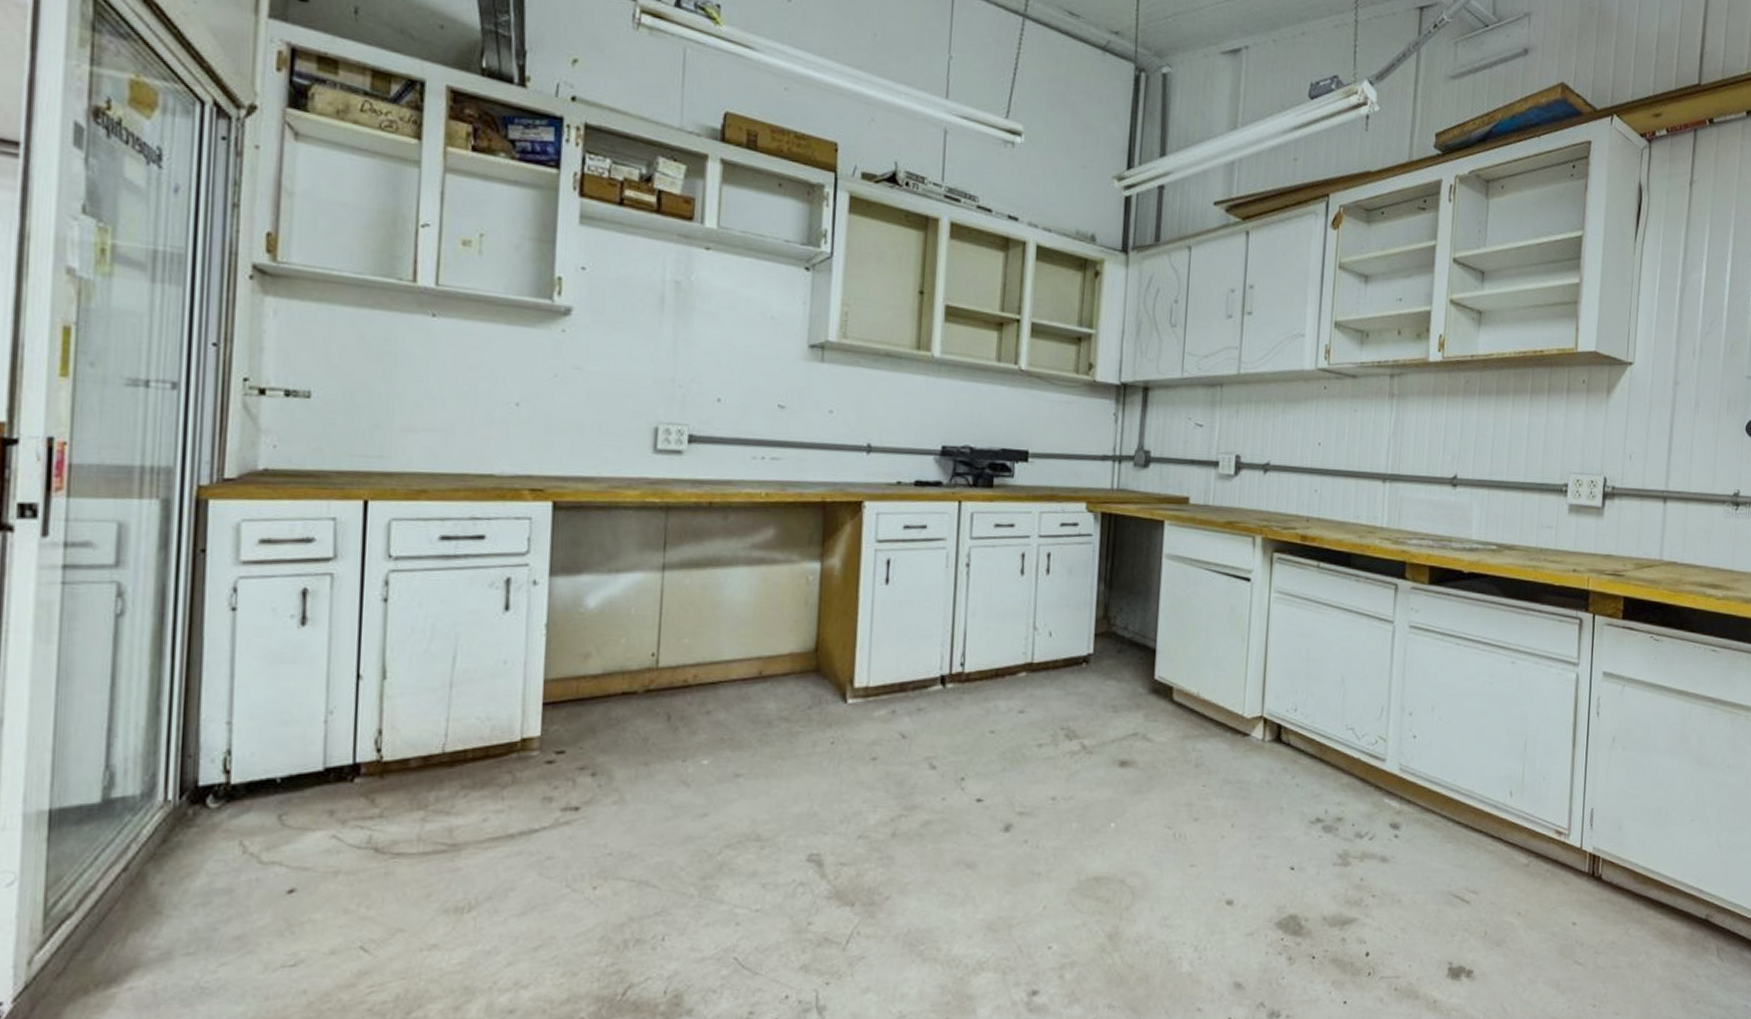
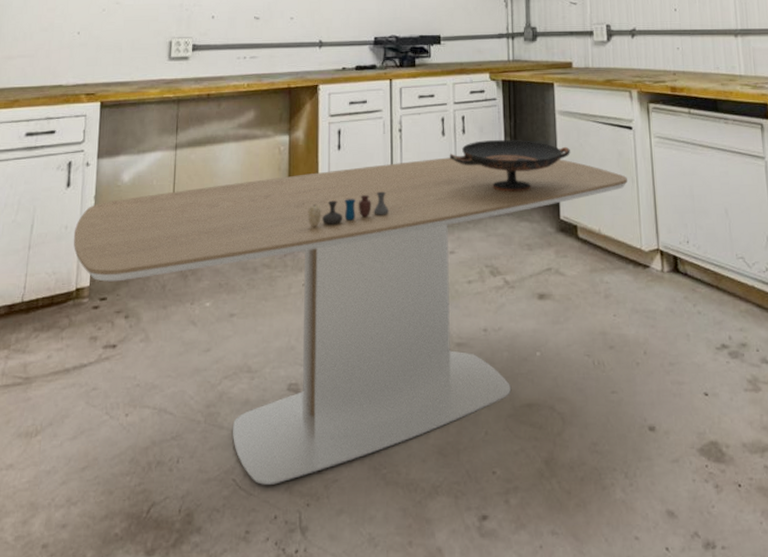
dining table: none [515,601,1237,963] -> present [73,157,627,485]
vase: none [841,637,946,676] -> present [308,191,388,227]
decorative bowl: none [1027,583,1175,646] -> present [449,140,570,192]

